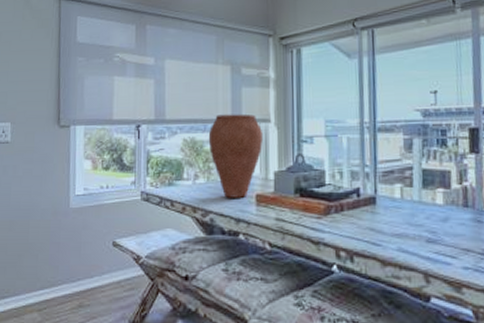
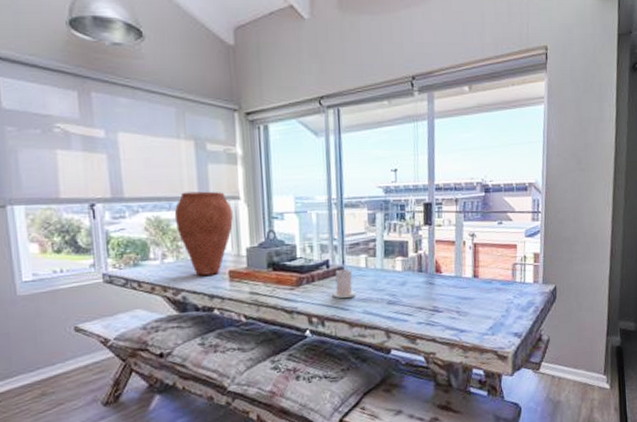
candle: none [363,197,389,233] -> present [332,268,356,299]

